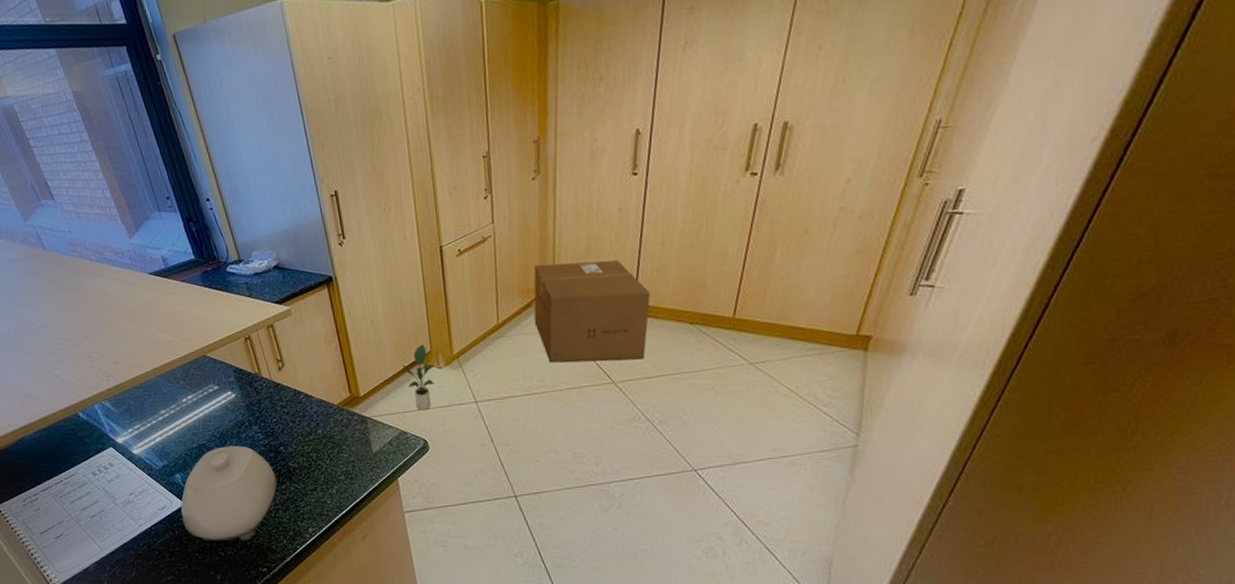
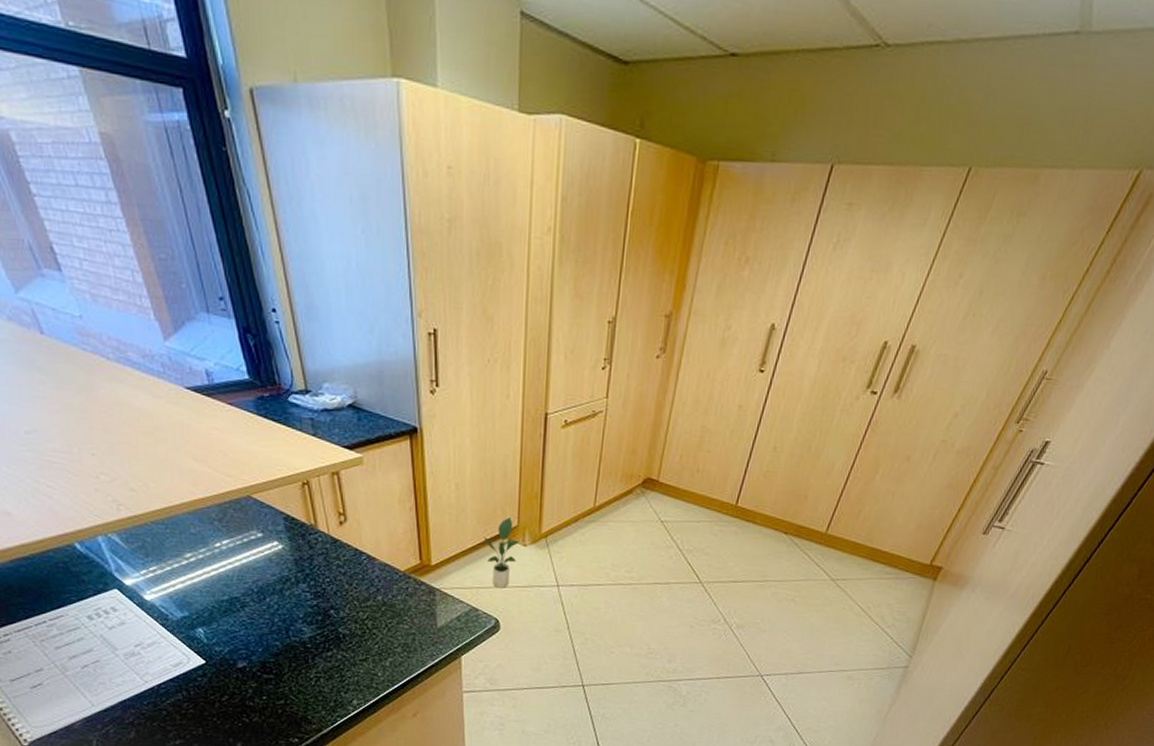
sugar bowl: present [180,445,278,542] -> none [200,602,322,708]
box: present [534,260,650,363] -> none [632,451,753,563]

